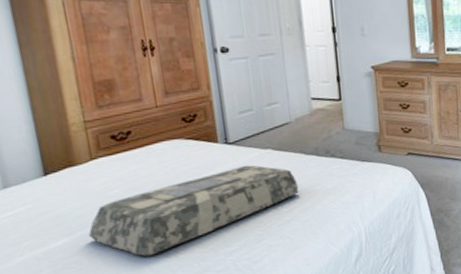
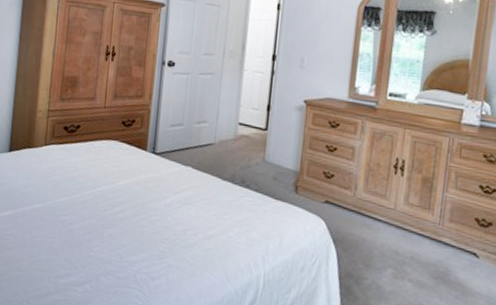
cushion: present [88,165,299,257] -> none [26,178,209,247]

